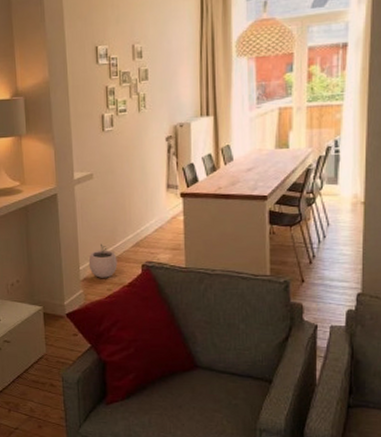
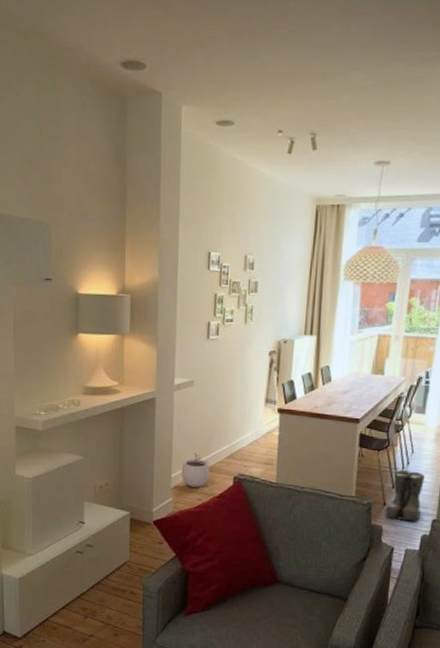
boots: none [304,244,344,297] -> present [385,470,425,522]

